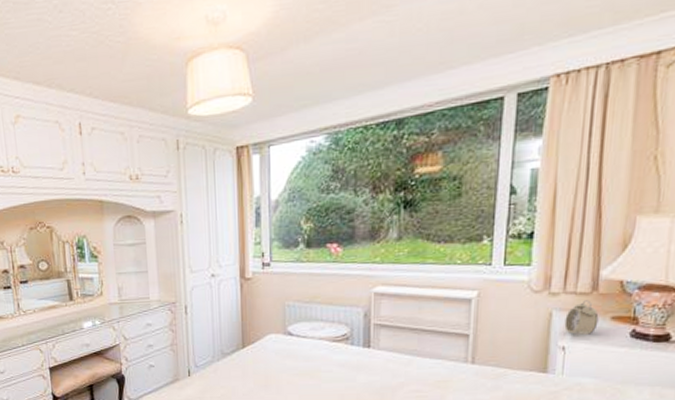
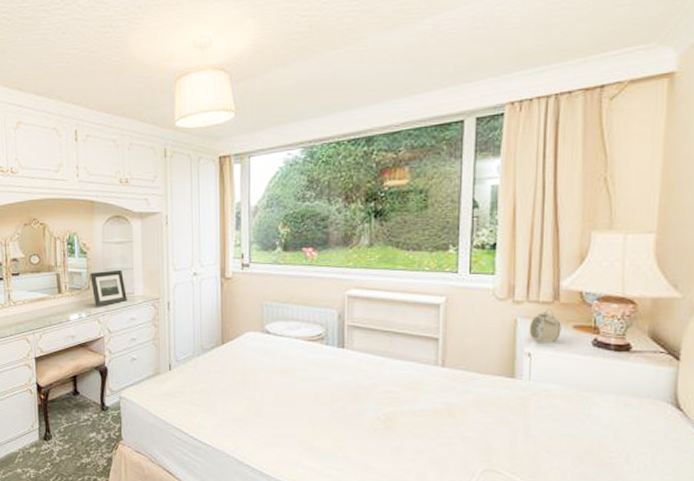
picture frame: none [101,273,142,314] -> present [89,269,127,307]

